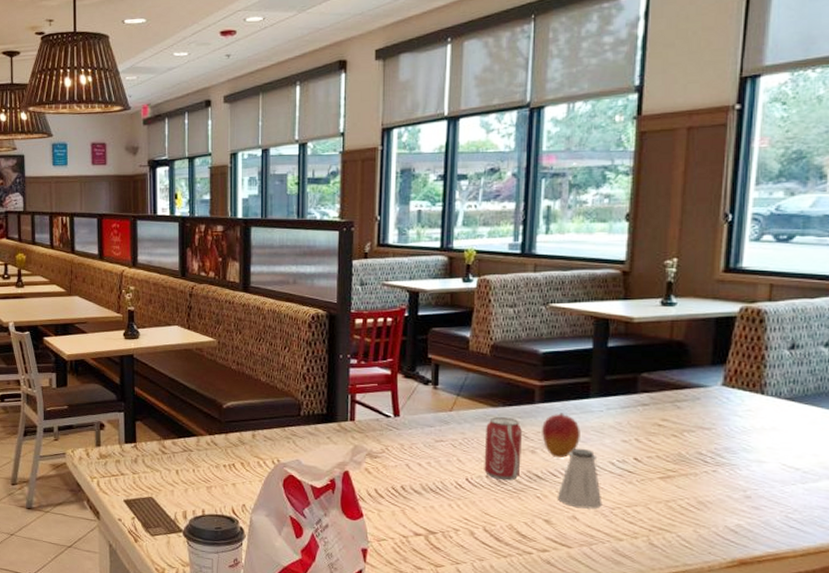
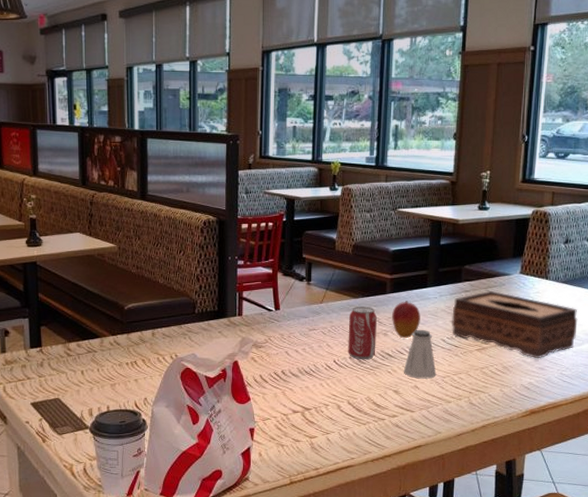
tissue box: none [622,406,811,494] -> present [451,291,578,358]

